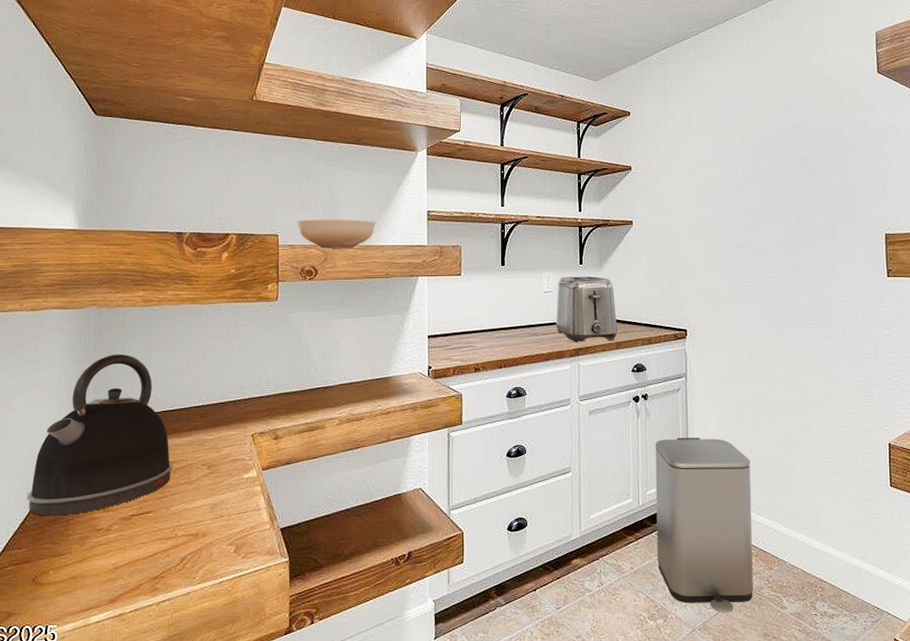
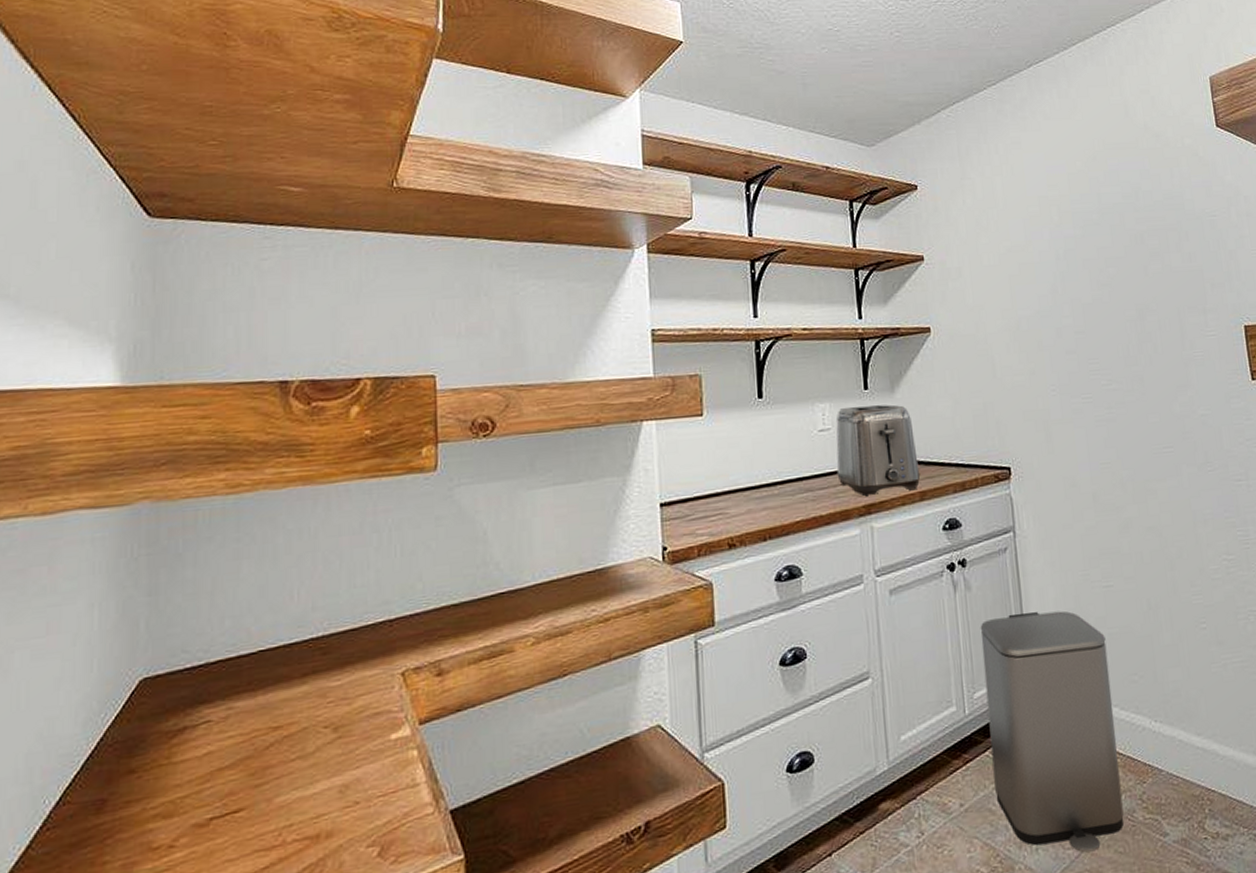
kettle: present [27,353,172,516] -> none [32,568,276,838]
bowl: present [296,219,377,248] -> none [462,347,581,391]

